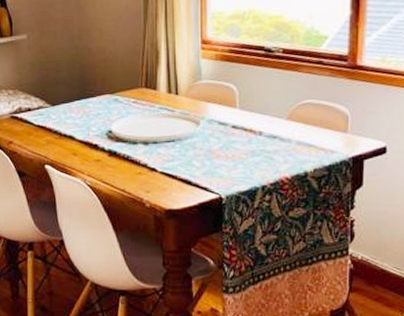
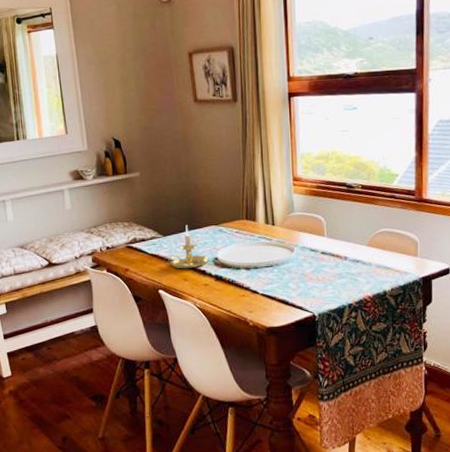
candle holder: none [53,93,101,143] -> present [165,225,209,269]

